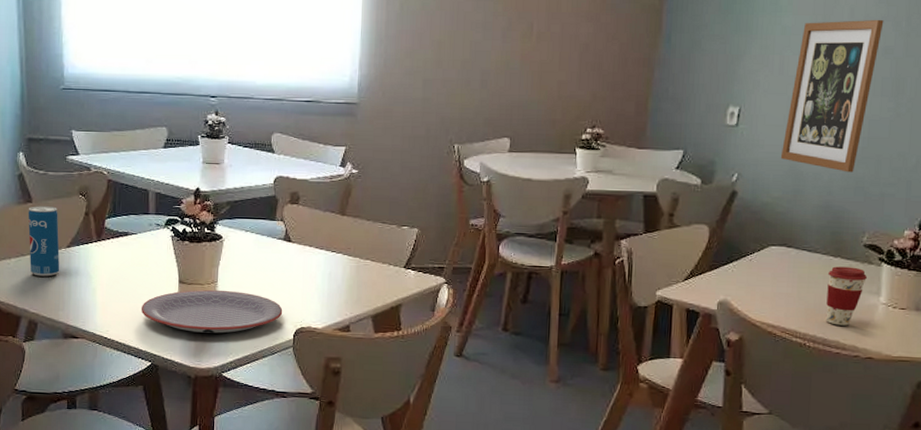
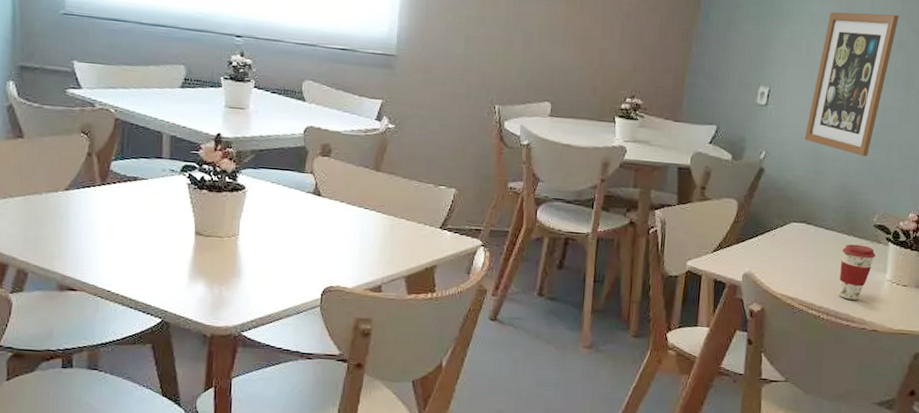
beverage can: present [28,206,60,277] -> none [18,142,56,222]
plate: present [141,289,283,334] -> none [150,242,310,290]

